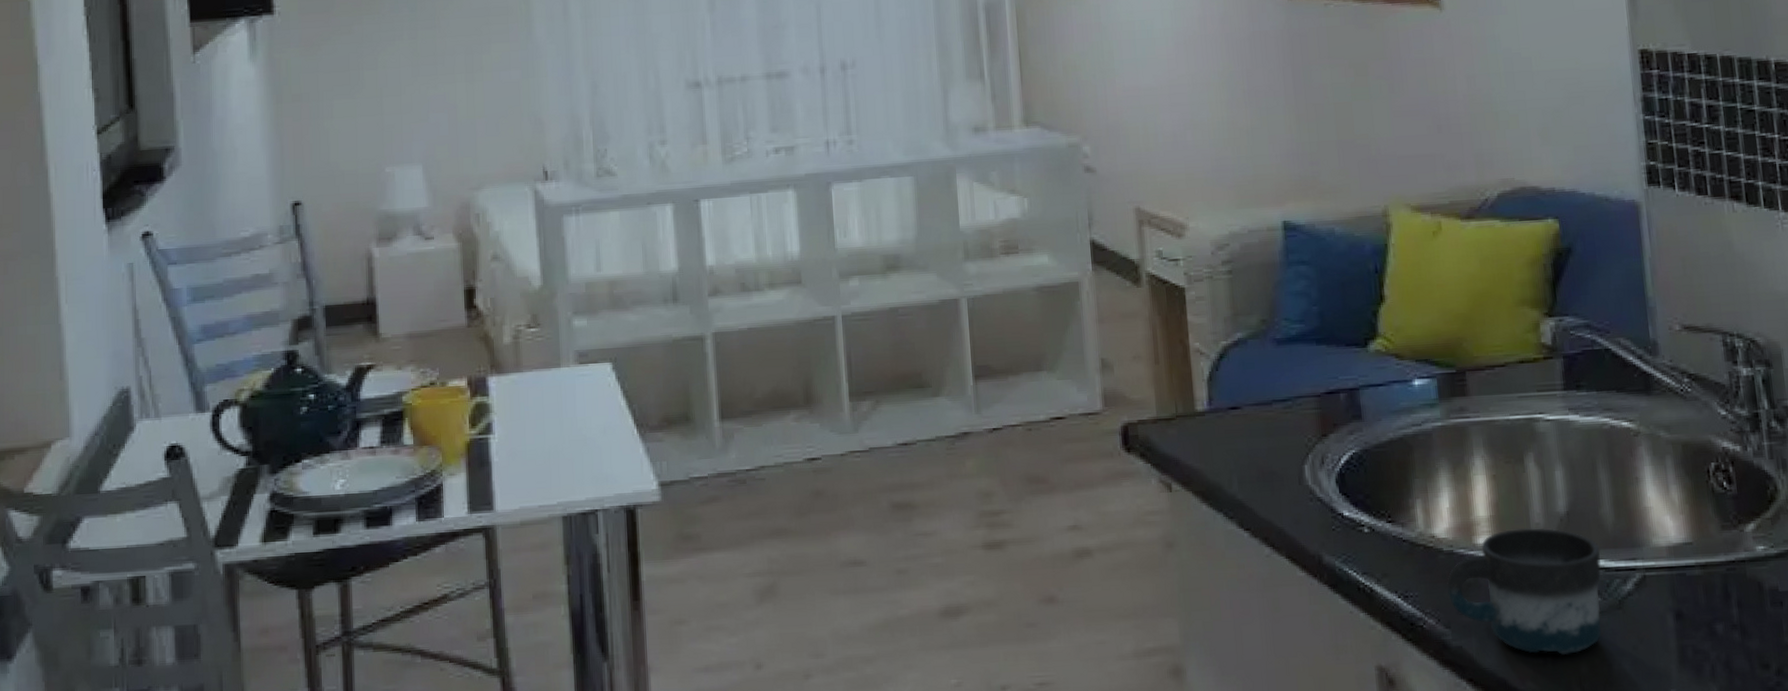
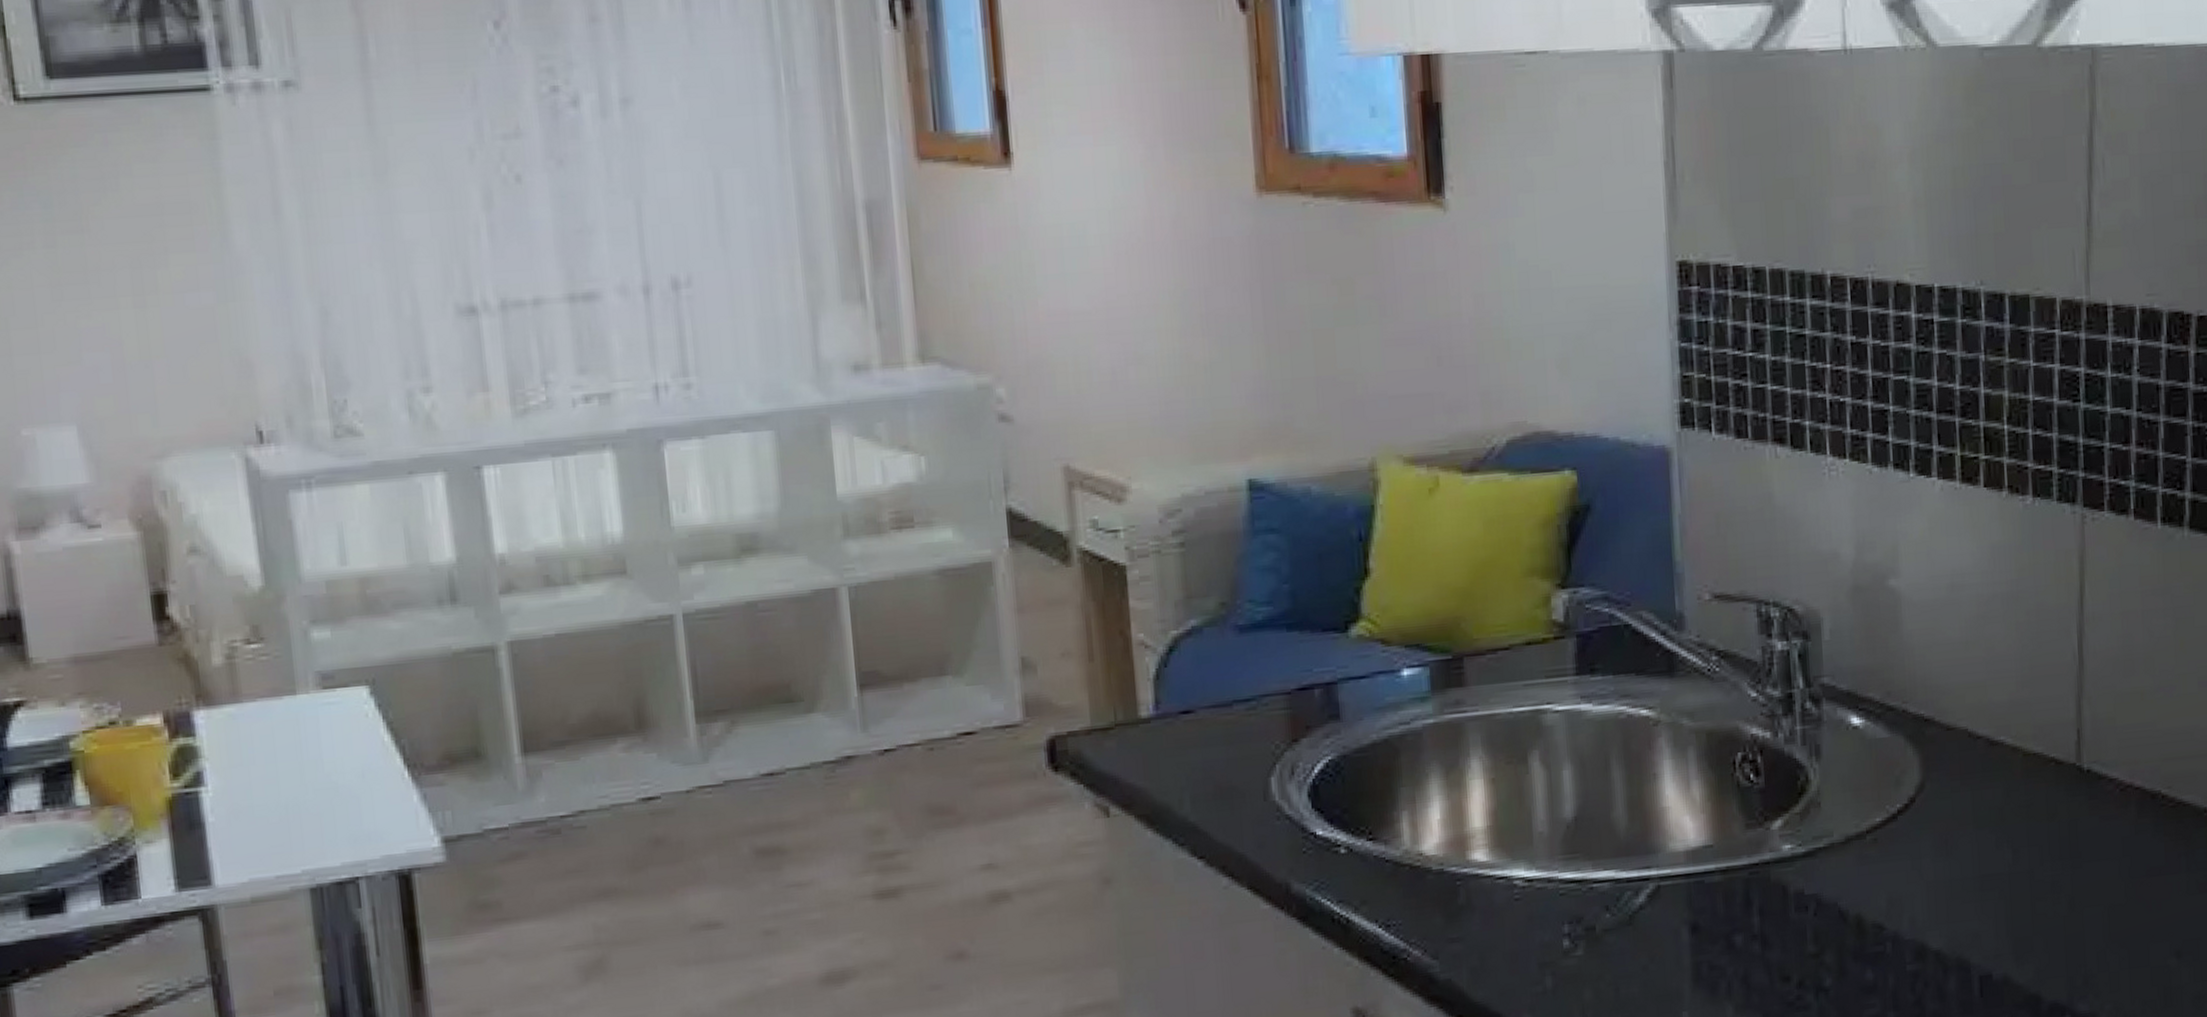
mug: present [1446,528,1601,655] -> none [1434,837,1611,982]

